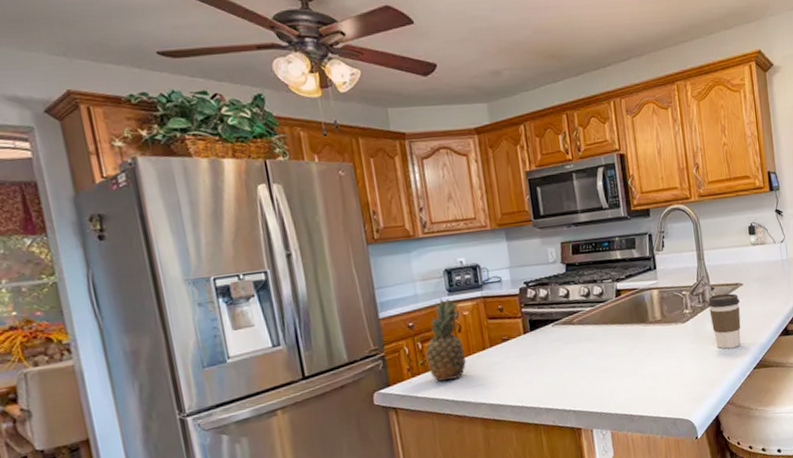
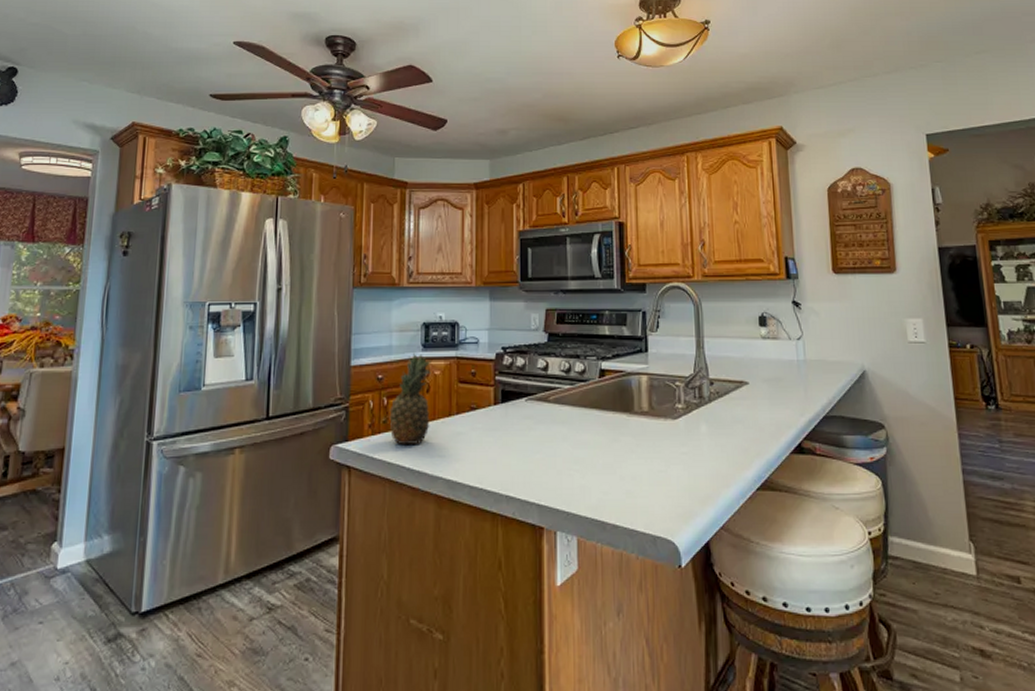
coffee cup: present [707,293,741,349] -> none [704,392,744,459]

